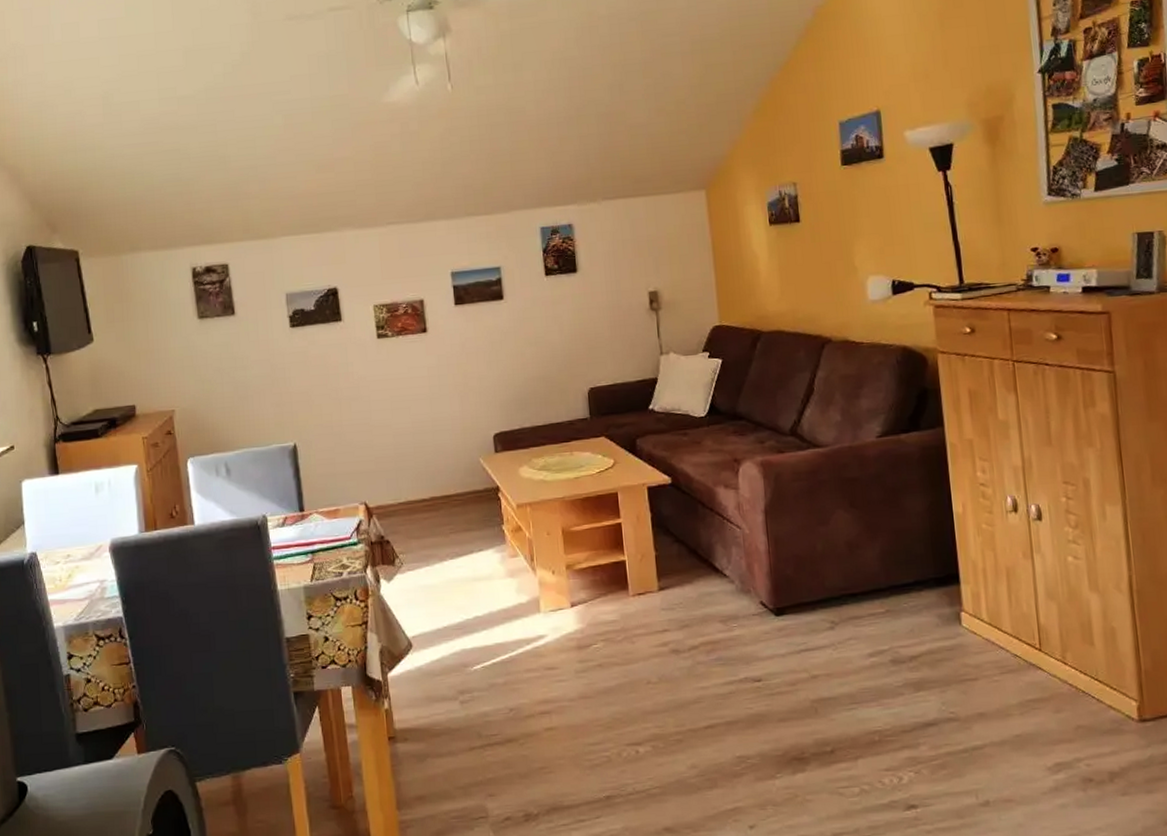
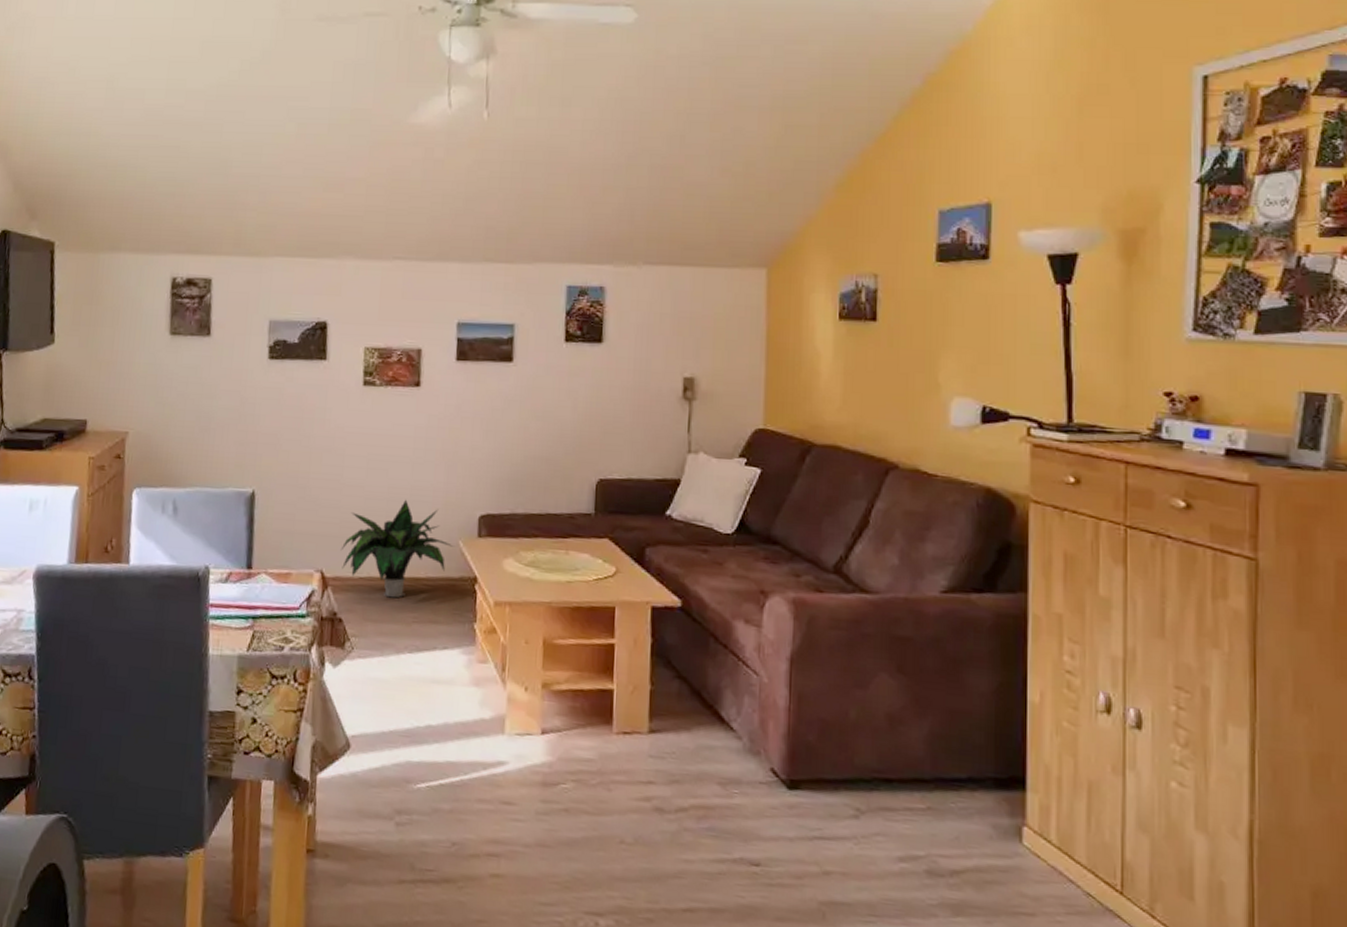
potted plant: none [379,430,477,516] -> present [340,499,455,598]

